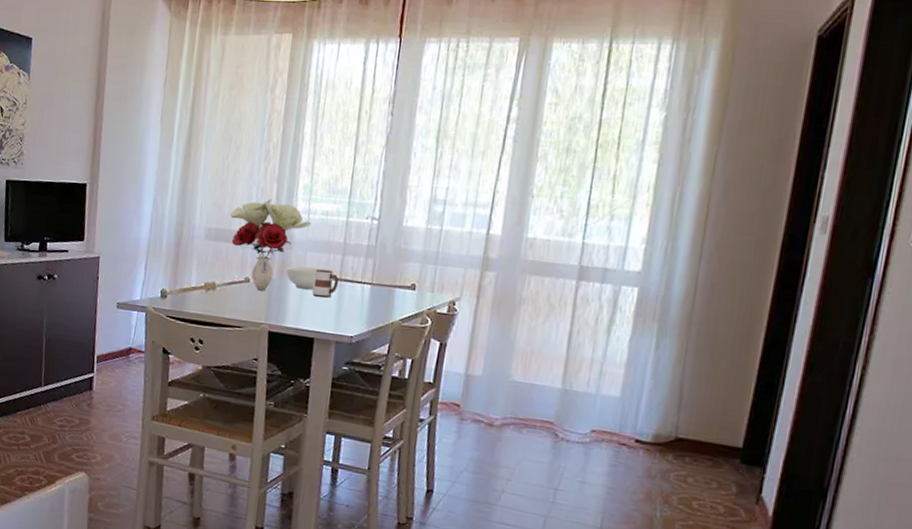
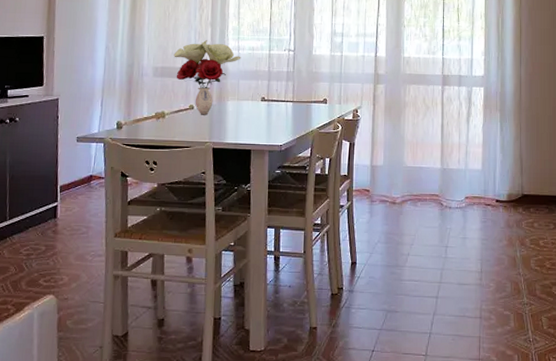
bowl: present [286,266,336,290] -> none [223,92,264,111]
mug: present [312,268,340,298] -> none [246,93,267,117]

